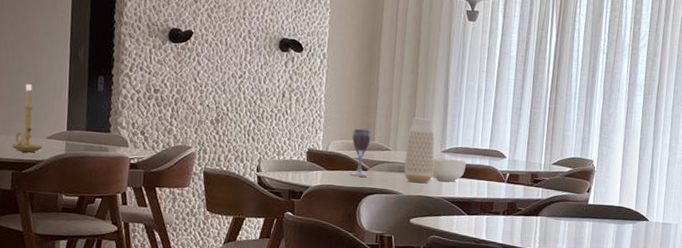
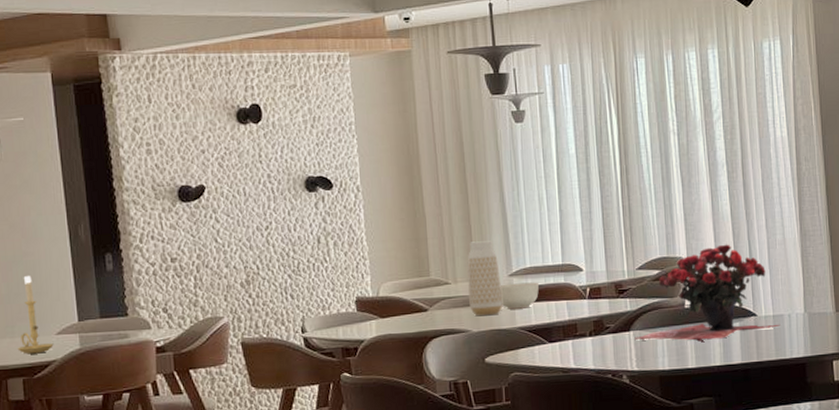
cup: present [350,128,371,178] -> none [403,264,430,321]
flower arrangement: none [541,155,668,236] -> present [634,244,781,342]

